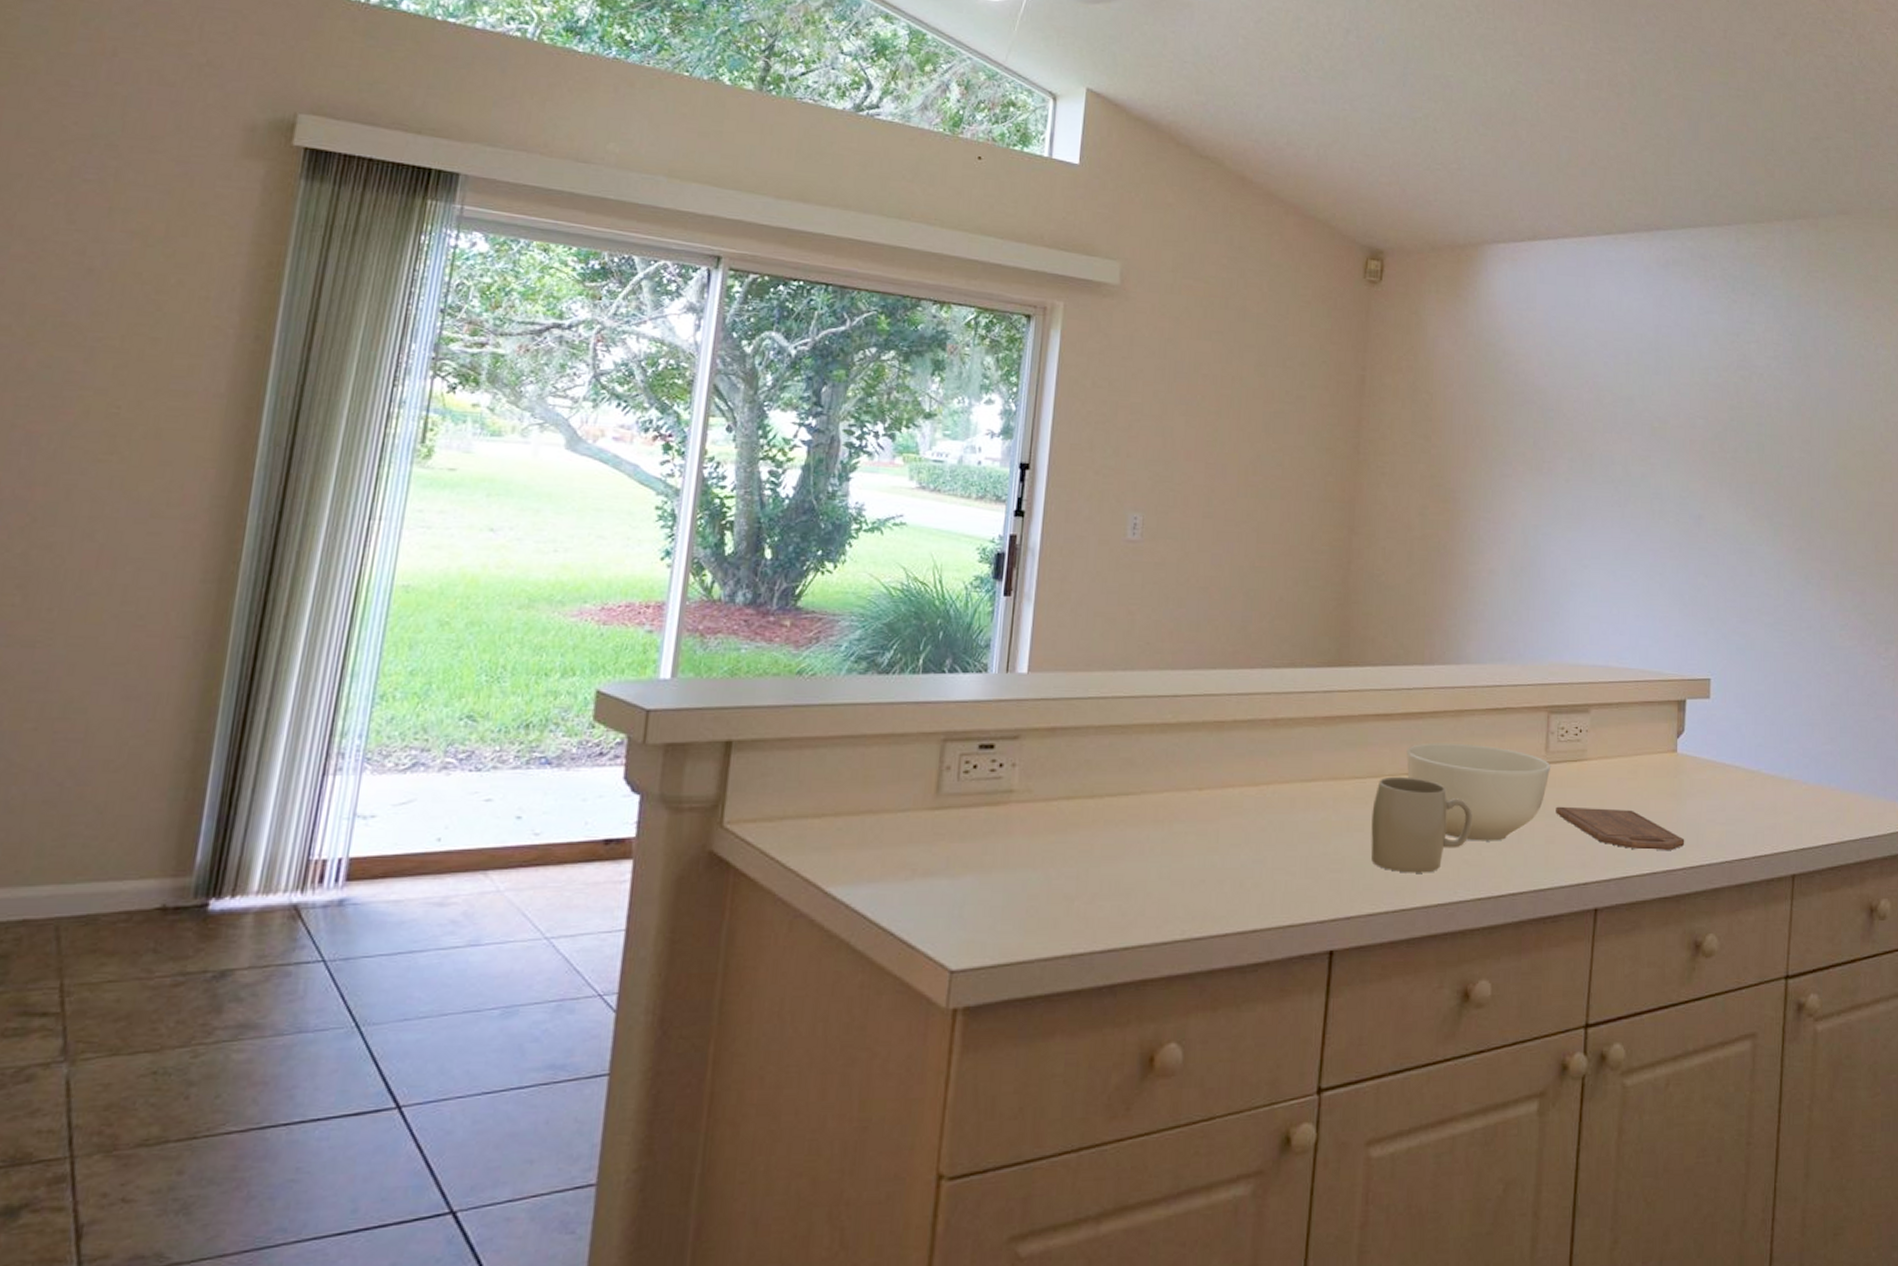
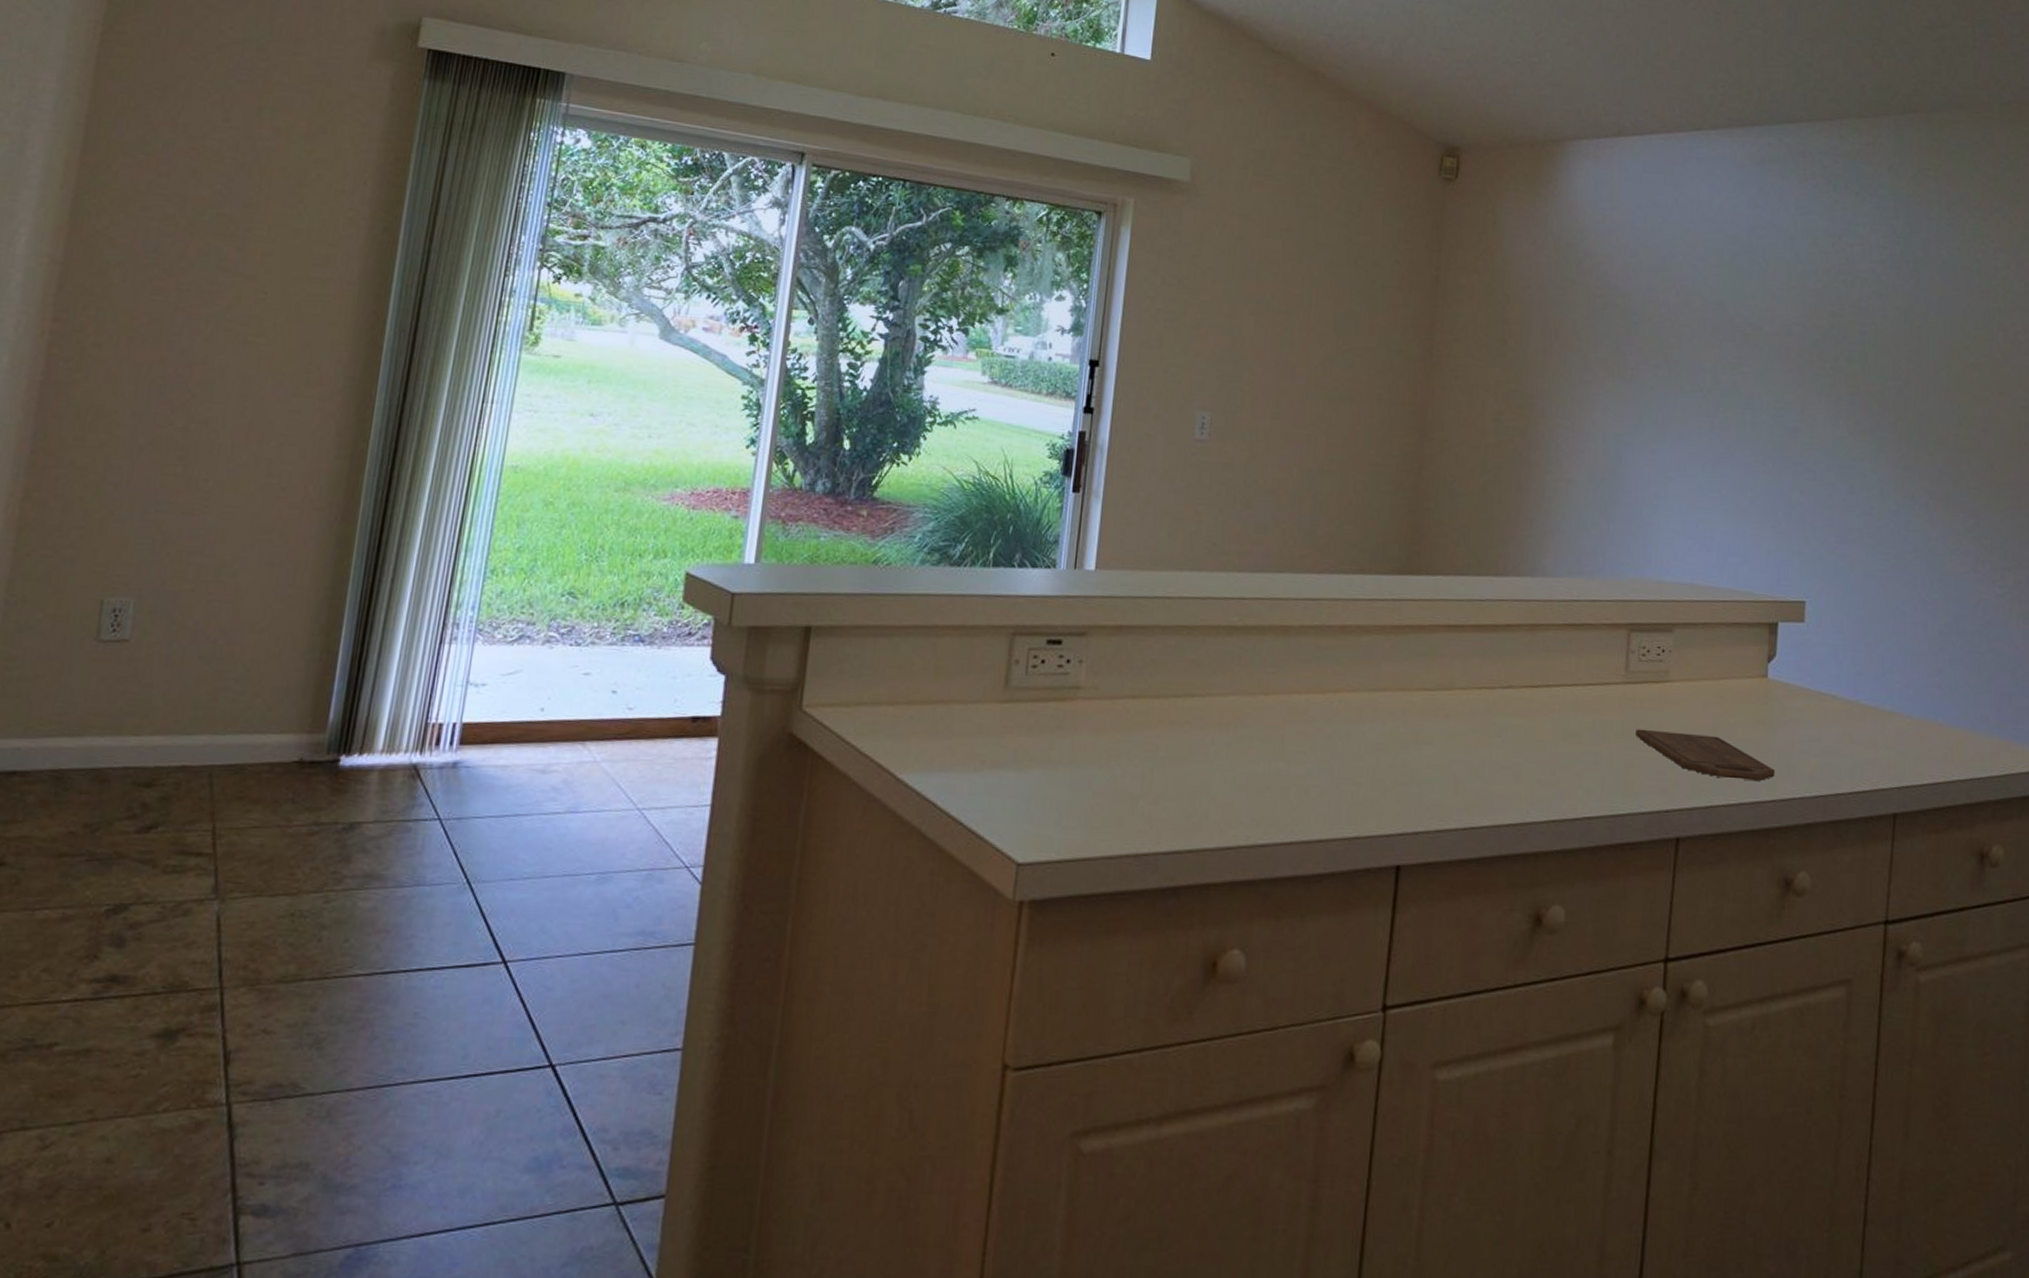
mug: present [1370,776,1472,873] -> none [1440,690,1547,791]
bowl: present [1406,742,1551,841] -> none [1478,656,1632,762]

